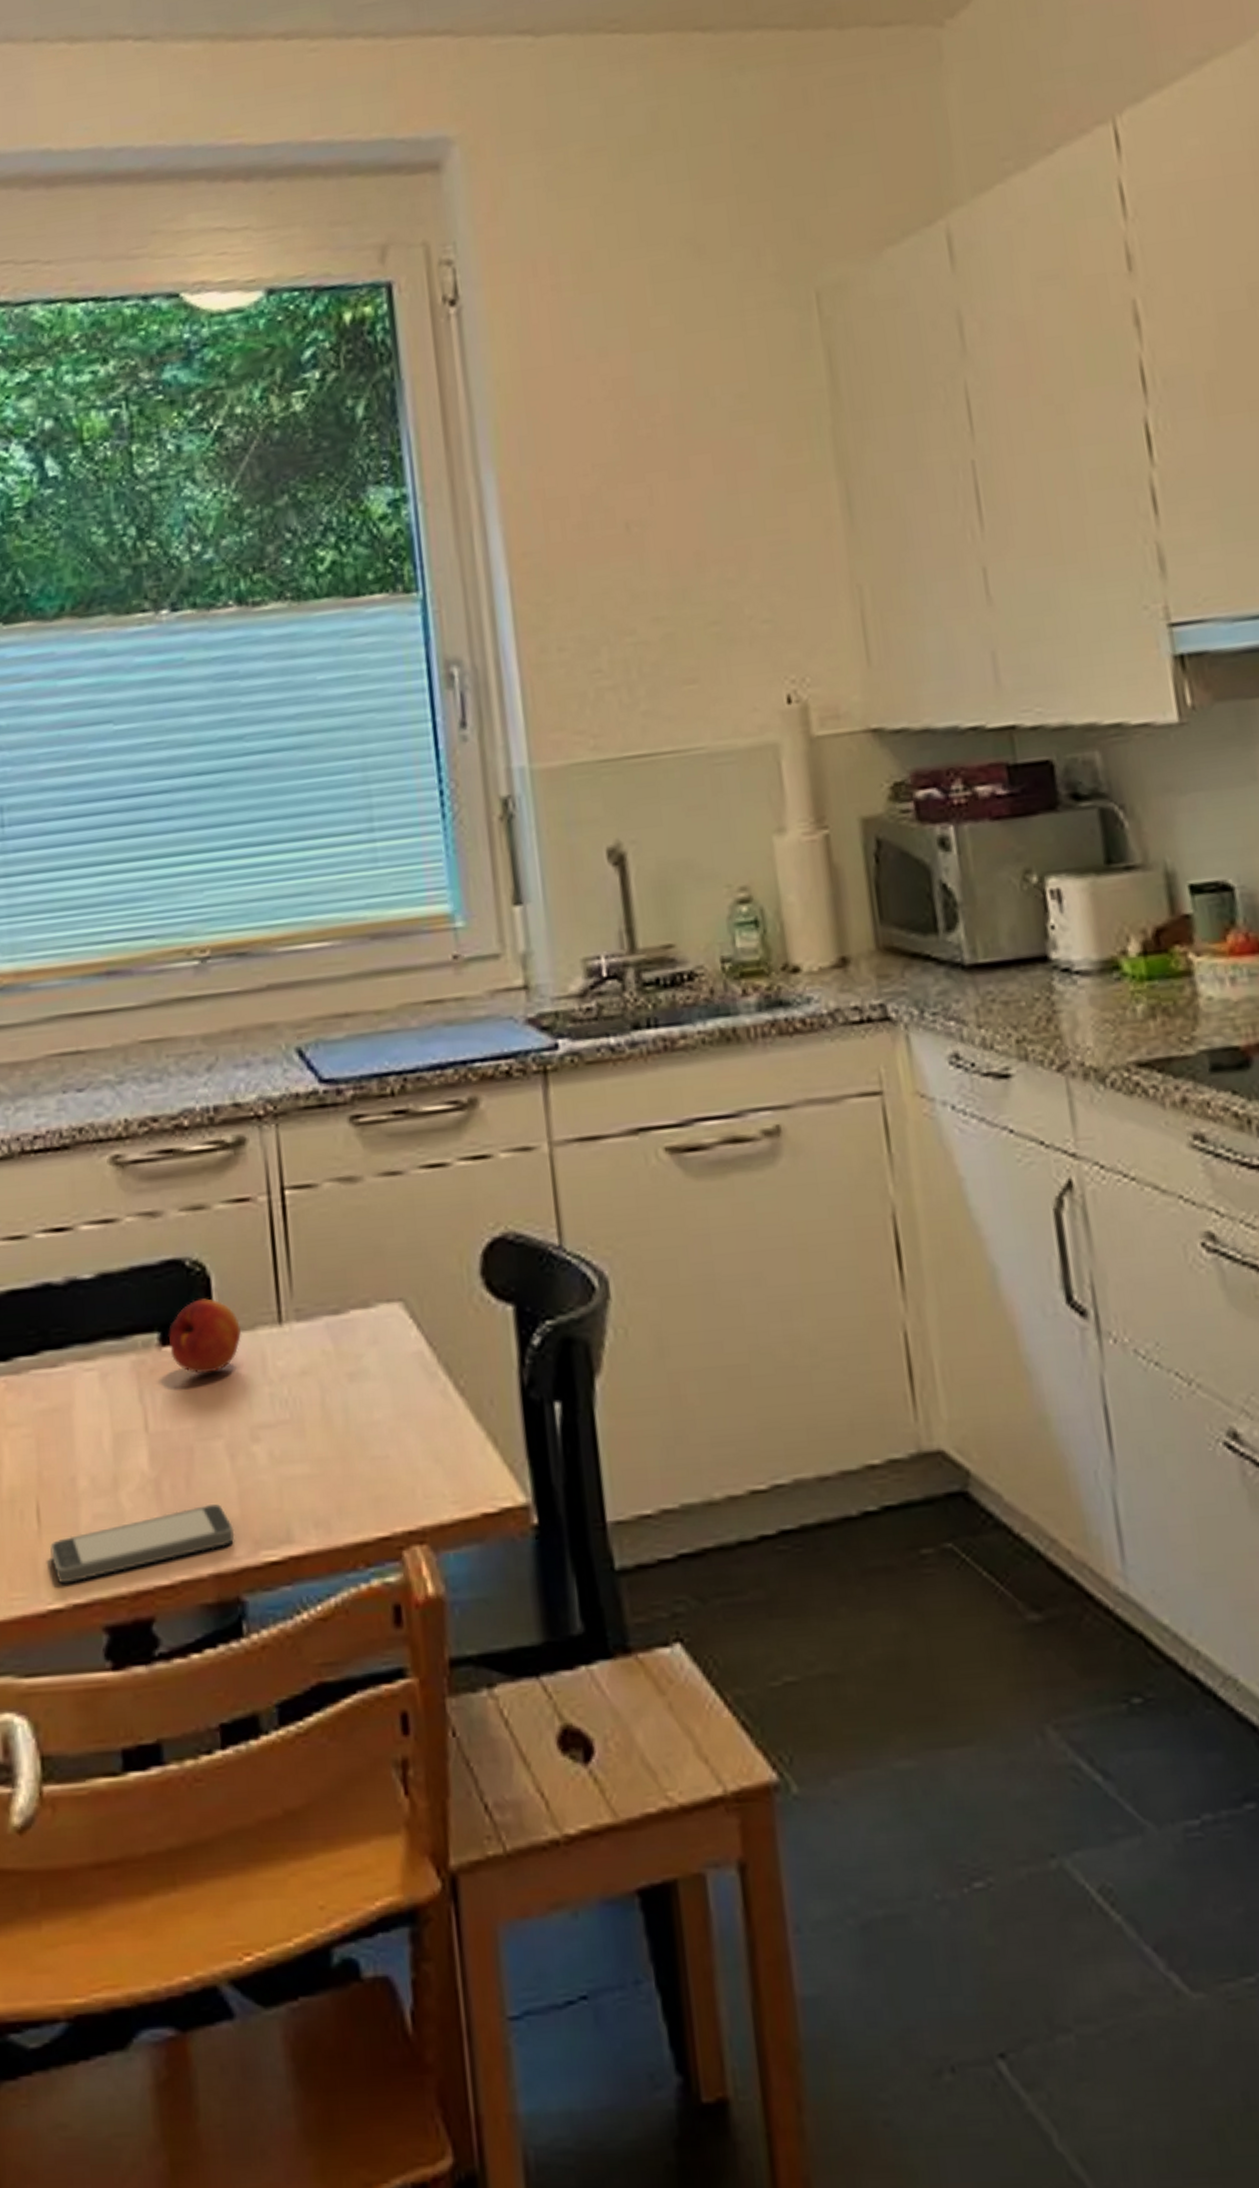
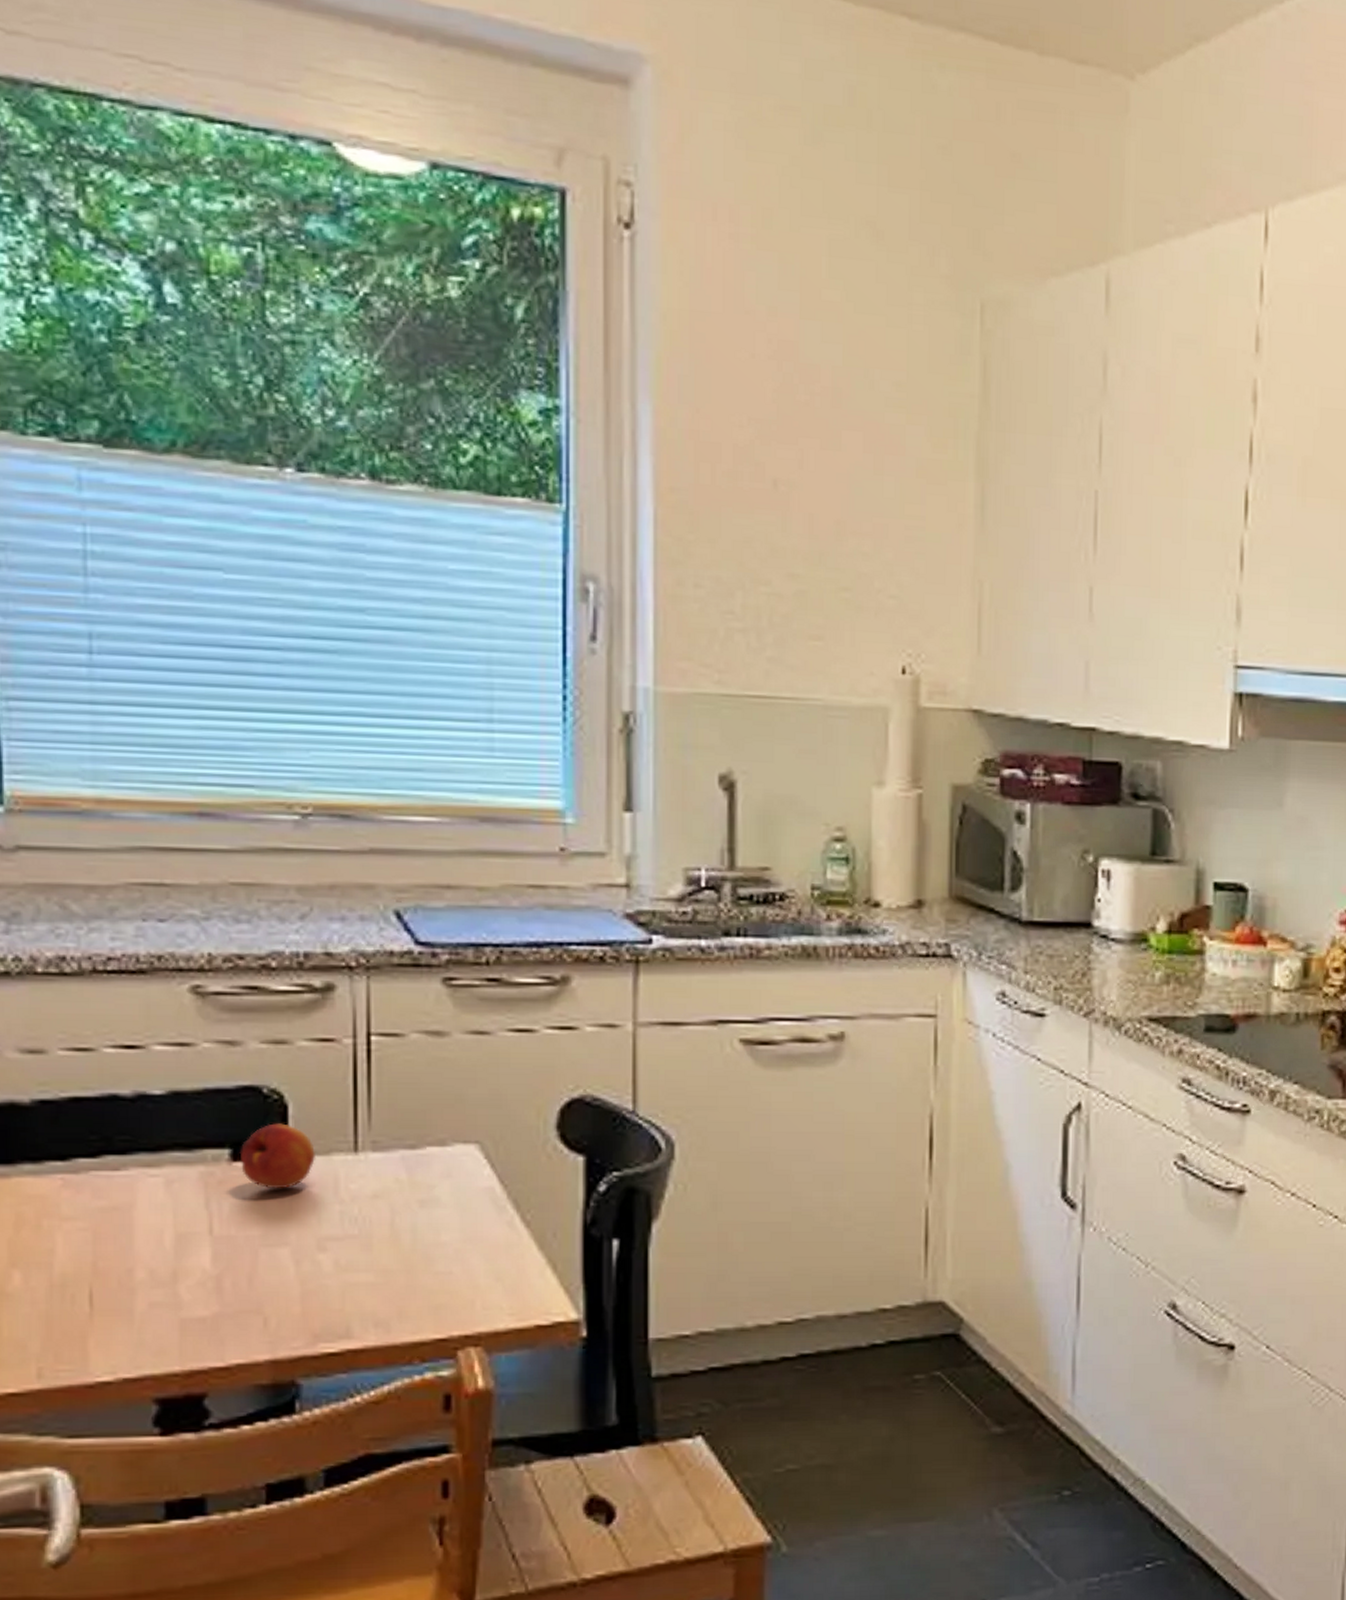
smartphone: present [49,1504,235,1584] -> none [100,1302,294,1360]

